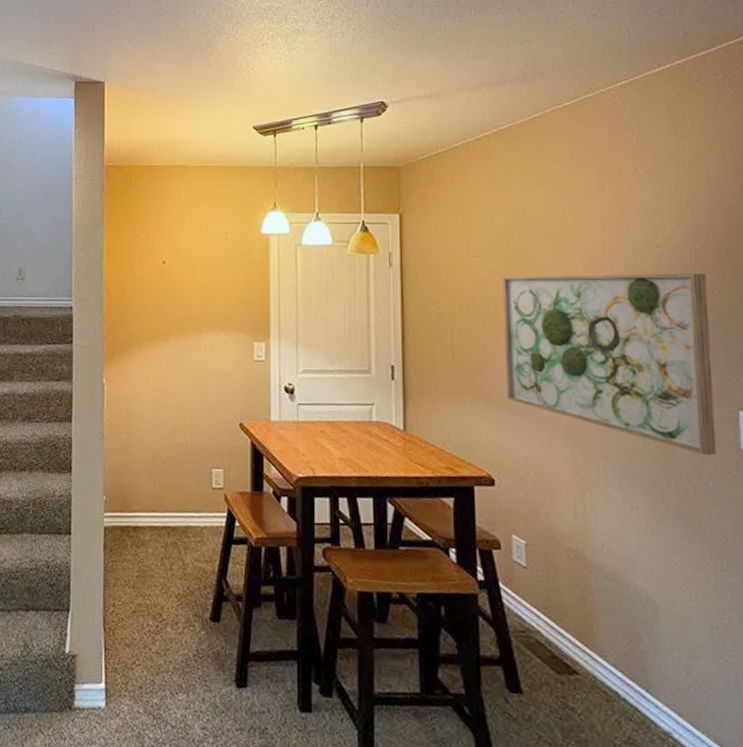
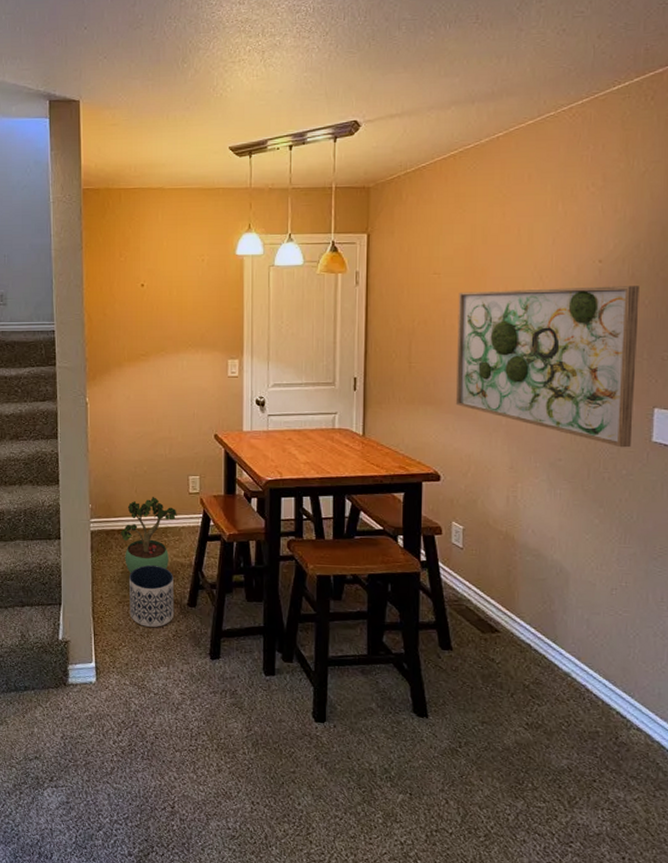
potted plant: none [136,491,199,578] -> present [120,497,177,573]
planter: none [145,569,196,644] -> present [130,564,175,627]

